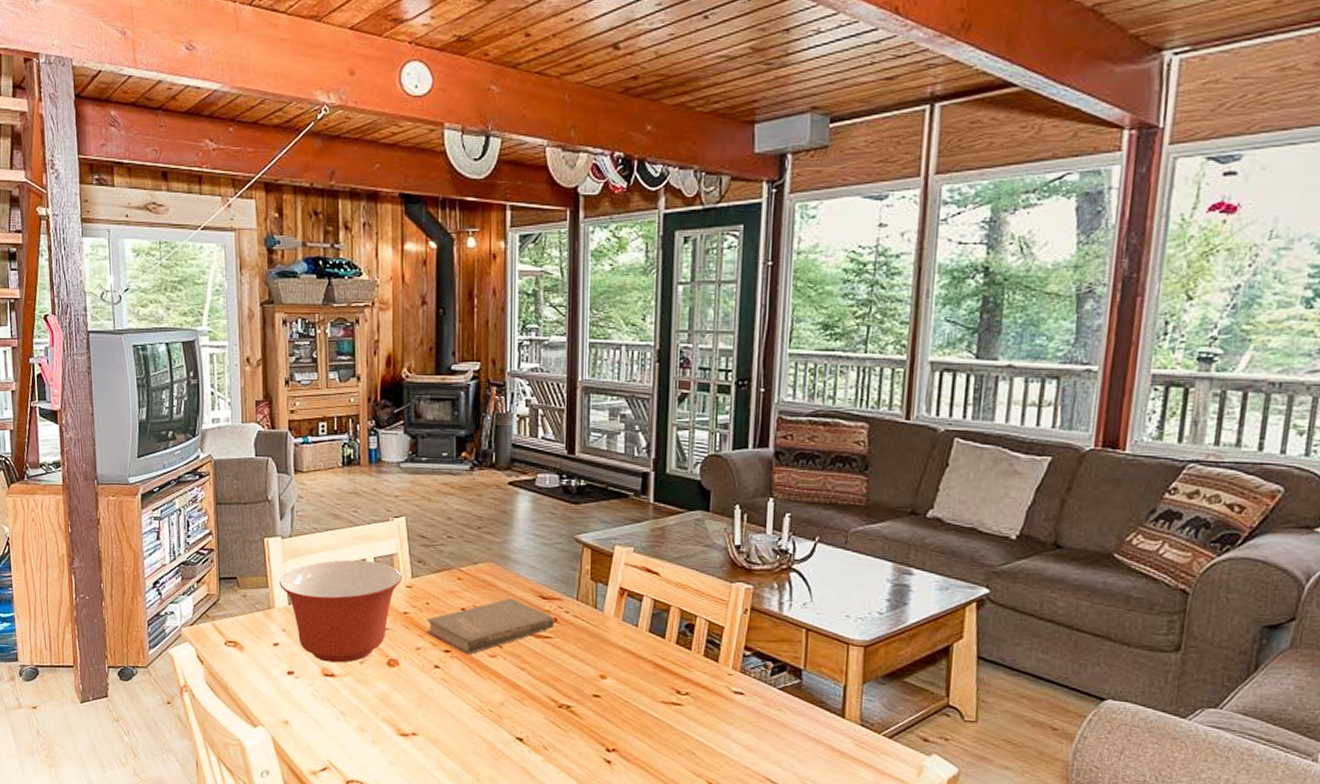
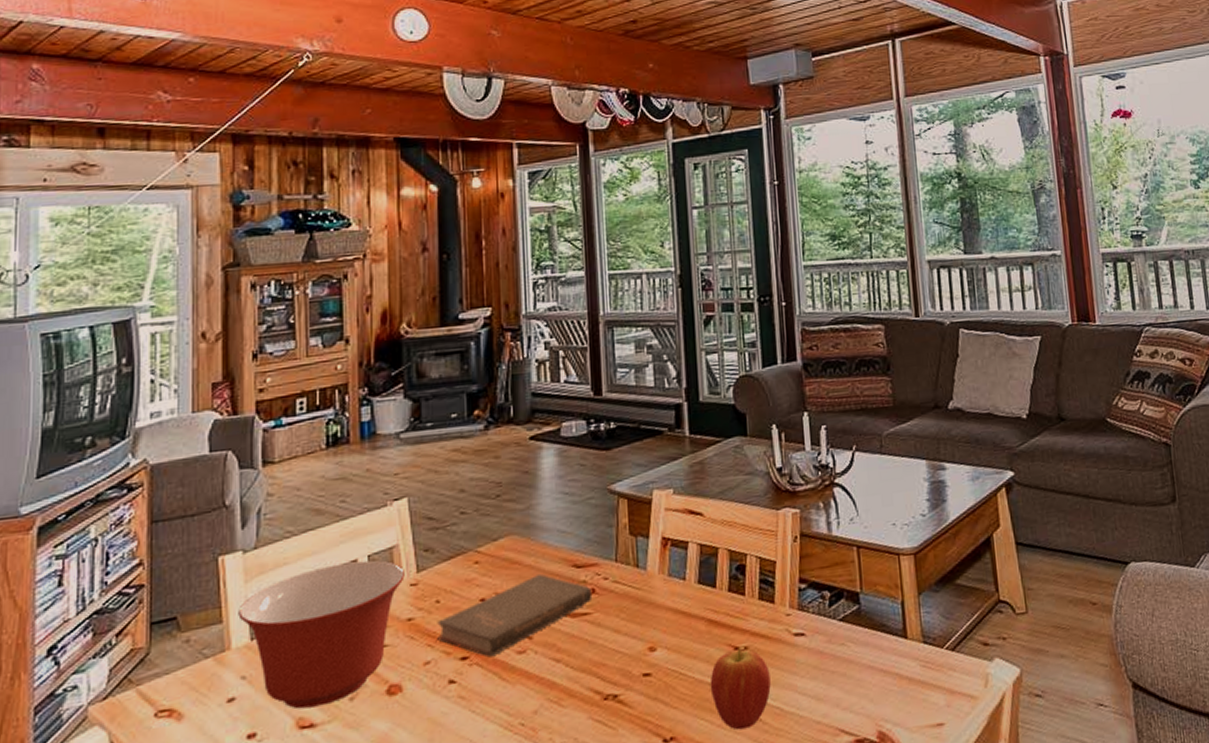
fruit: none [651,692,707,758] -> present [710,648,771,730]

